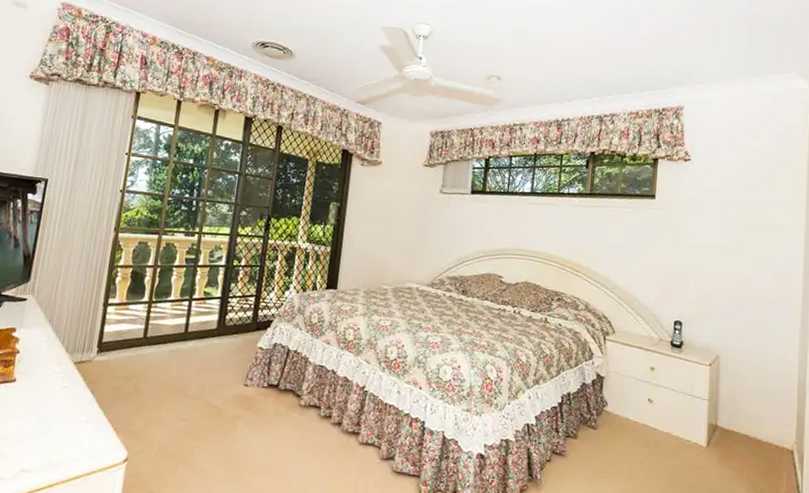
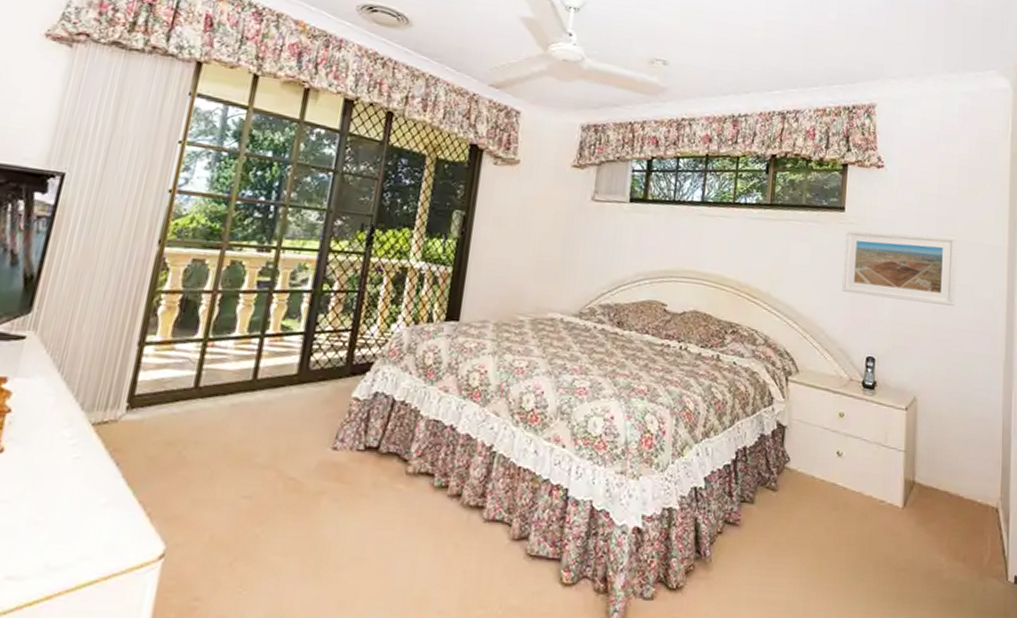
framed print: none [652,214,757,278] -> present [841,229,957,306]

